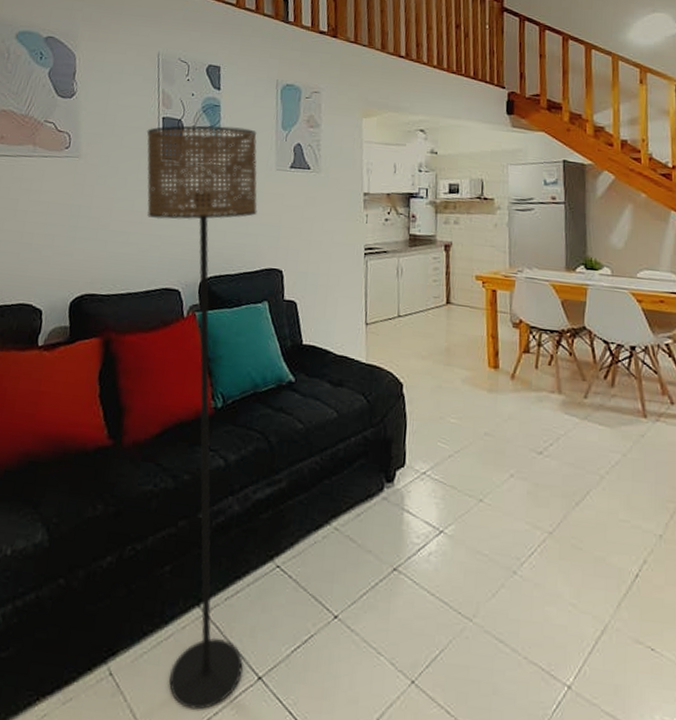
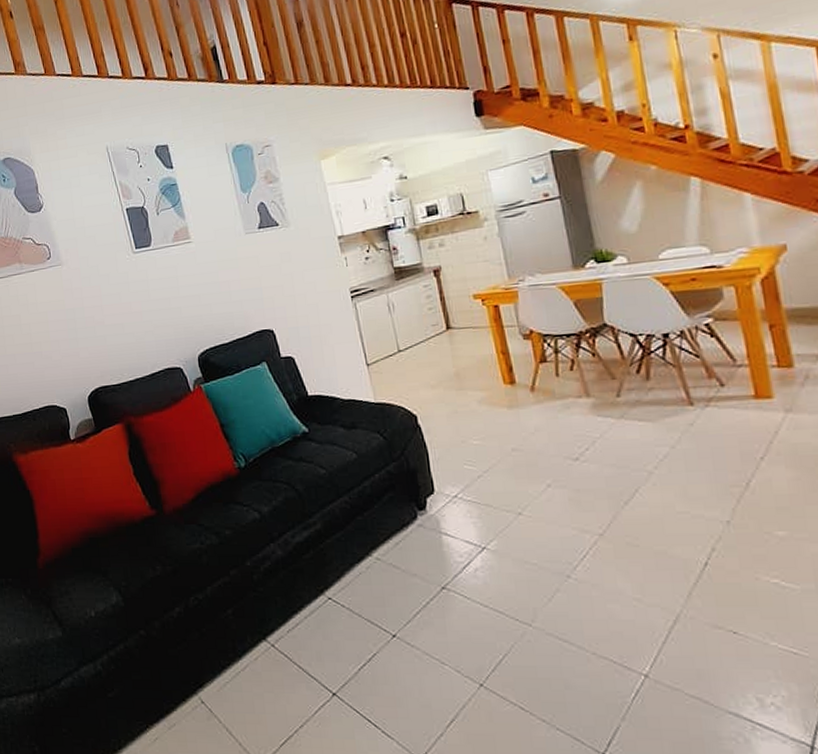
floor lamp: present [146,125,258,710] -> none [115,199,317,725]

